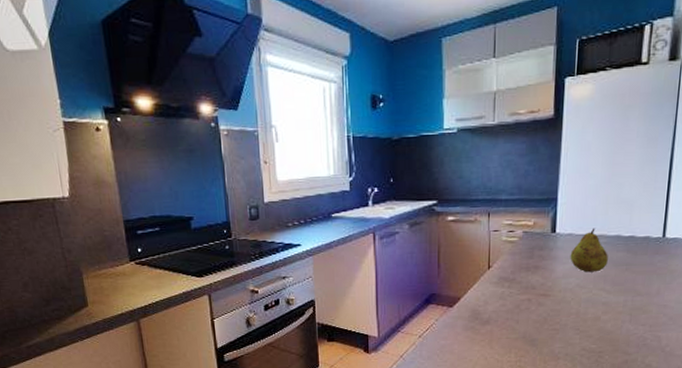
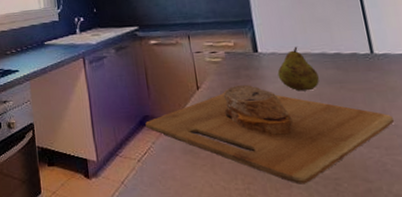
cutting board: none [431,266,666,357] -> present [145,85,395,184]

